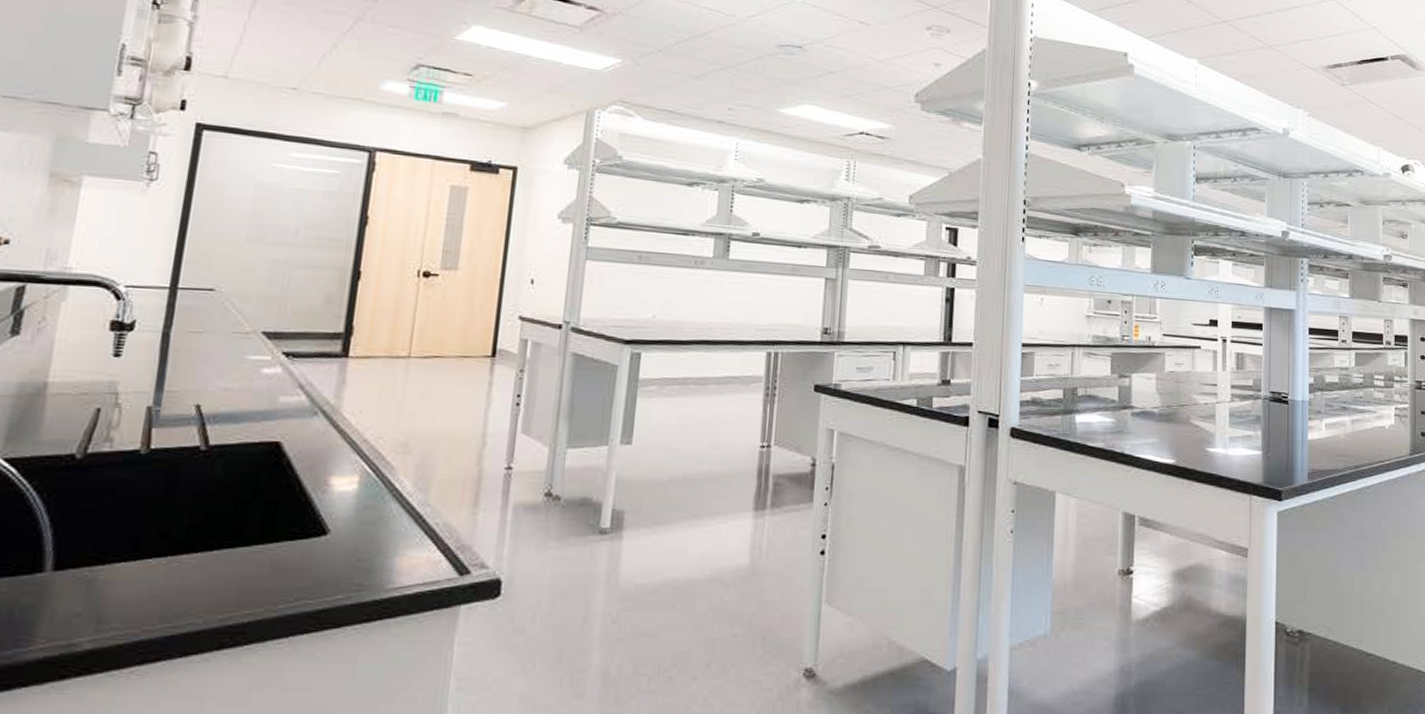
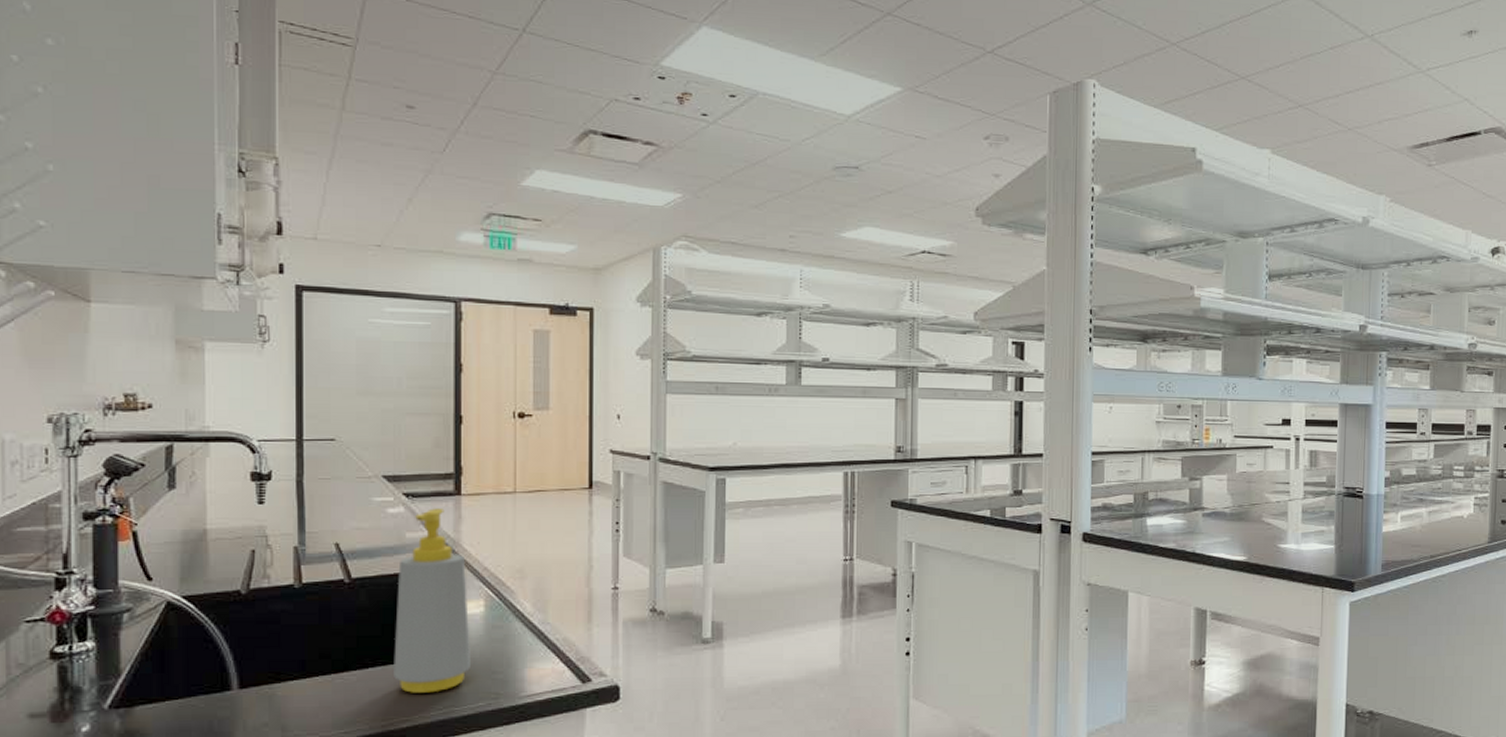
soap bottle: none [241,370,343,582] -> present [394,508,470,693]

